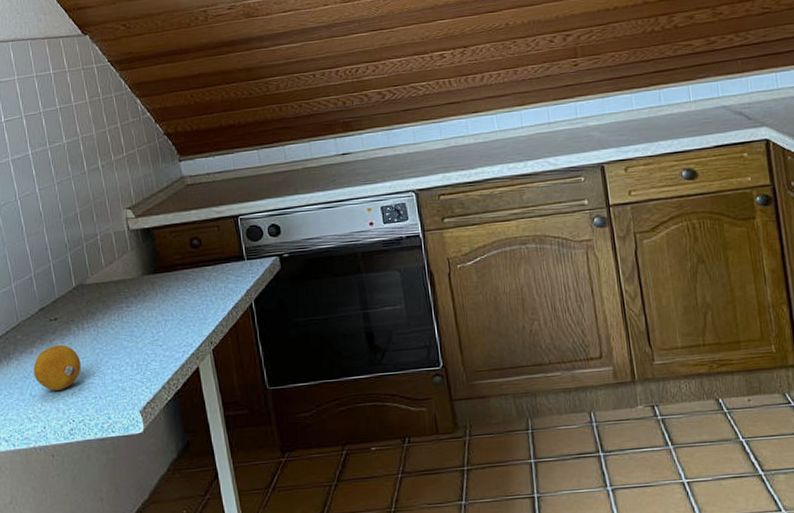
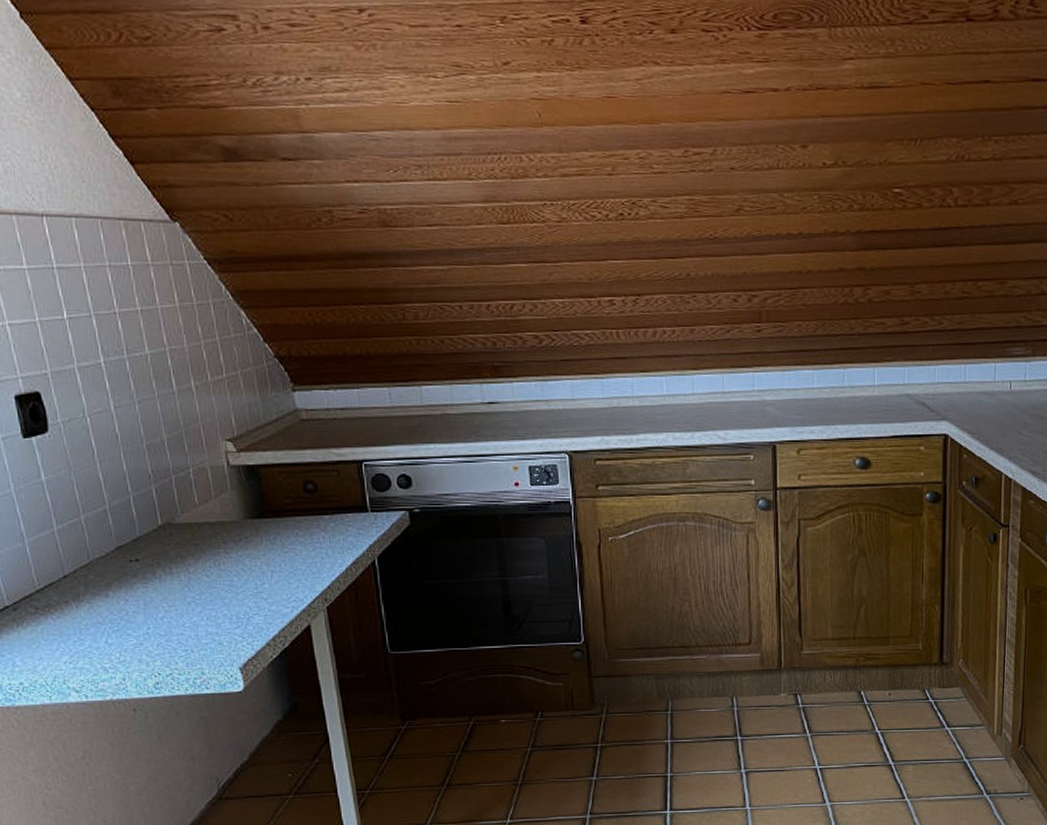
fruit: present [33,344,81,391] -> none [109,589,169,640]

